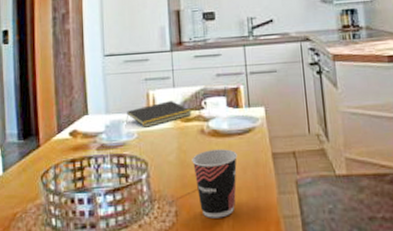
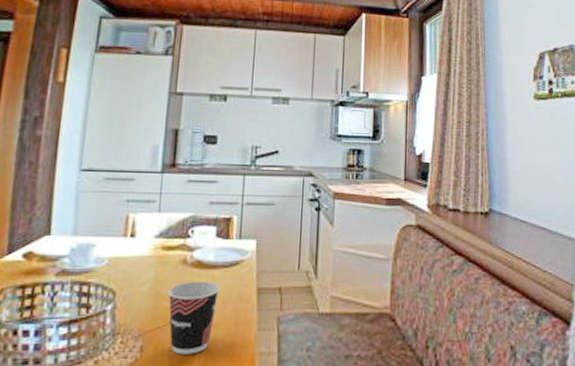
notepad: present [126,100,192,127] -> none [96,225,176,254]

